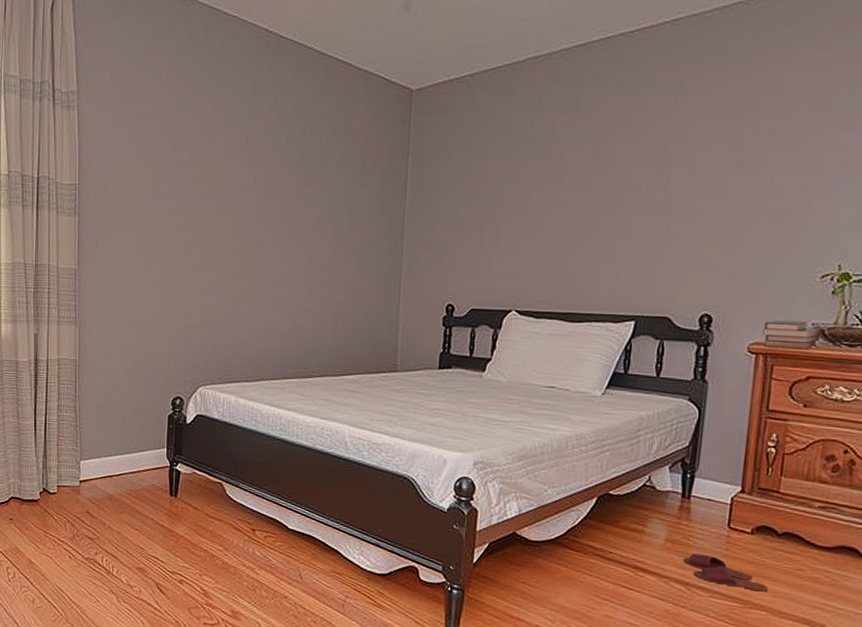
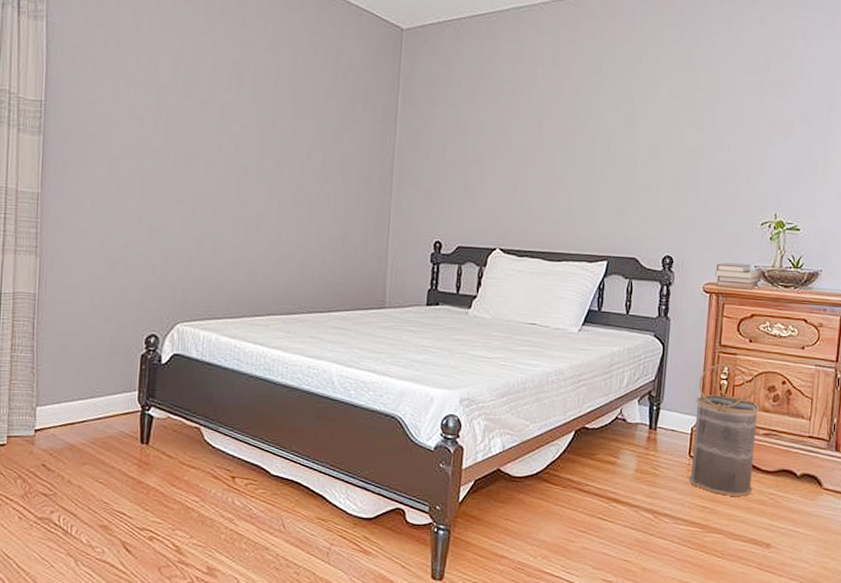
slippers: present [683,553,768,592] -> none [651,482,723,516]
basket: none [727,427,815,573] -> present [688,361,760,497]

